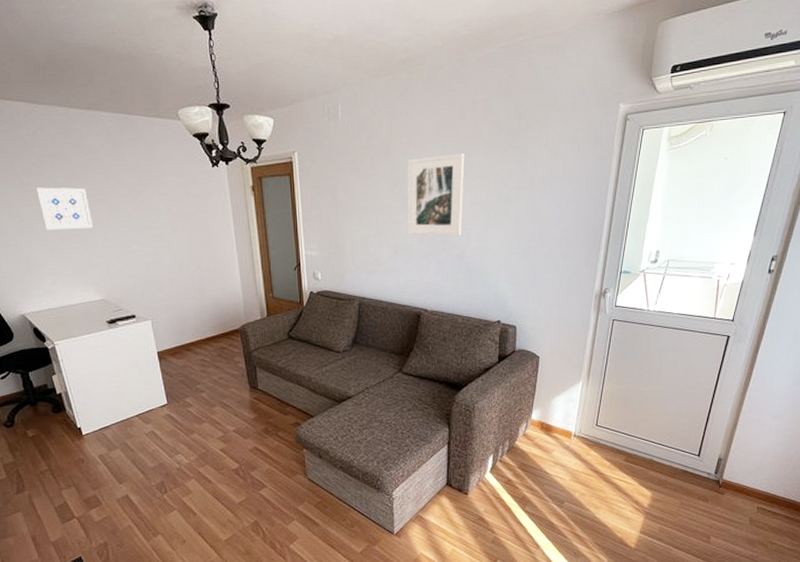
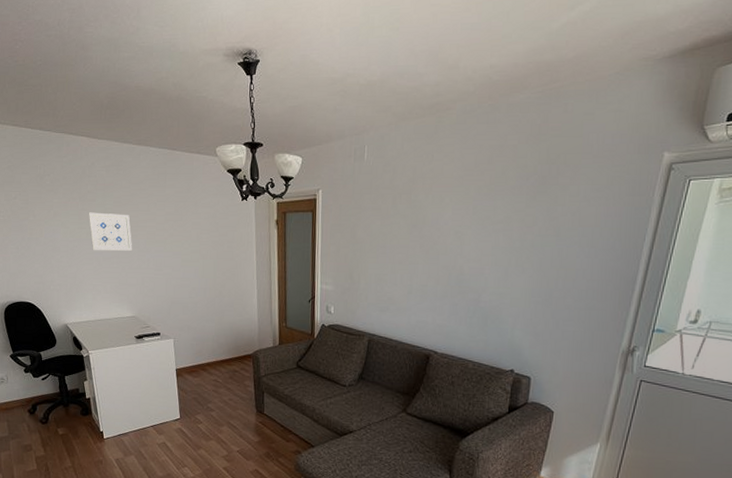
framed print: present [407,152,465,236] -> none [423,197,489,280]

